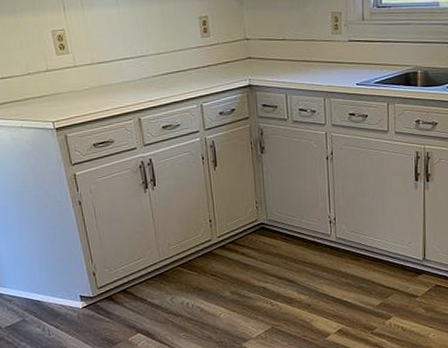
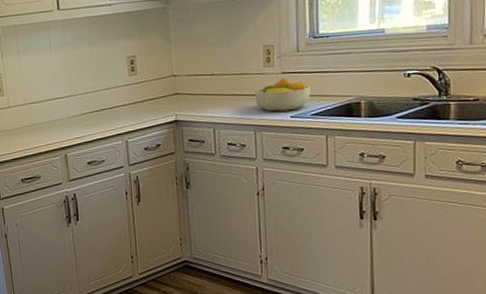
fruit bowl: none [324,46,375,79] -> present [255,78,311,112]

